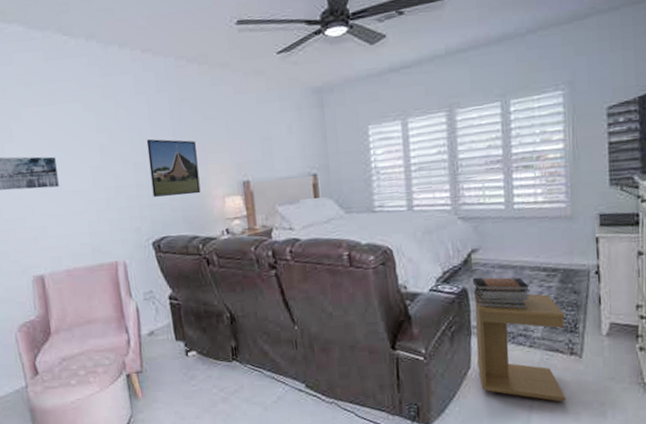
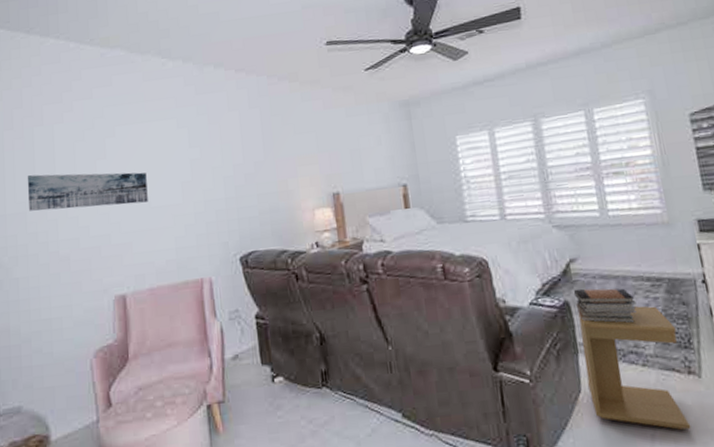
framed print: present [146,138,201,197] -> none [237,153,290,211]

